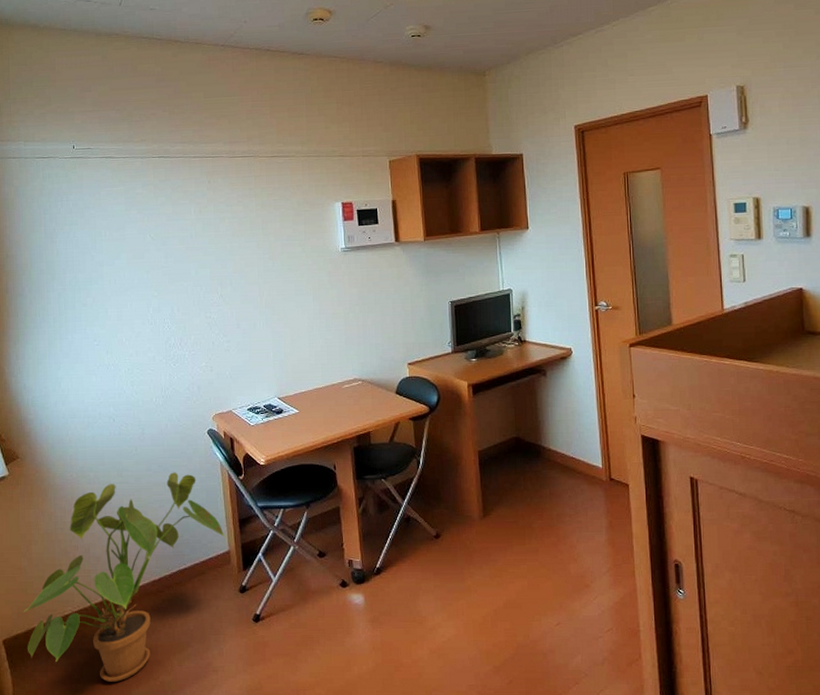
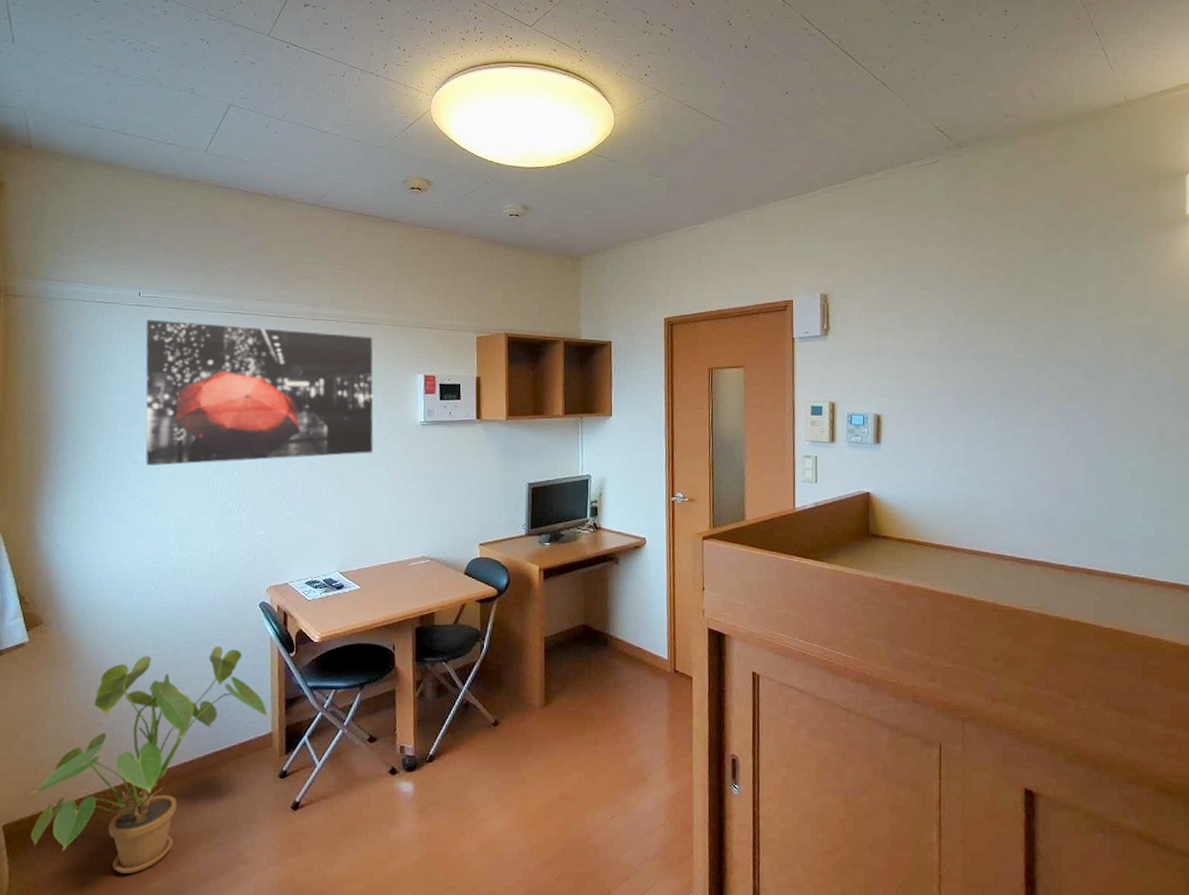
wall art: none [82,169,299,308] -> present [145,320,374,466]

